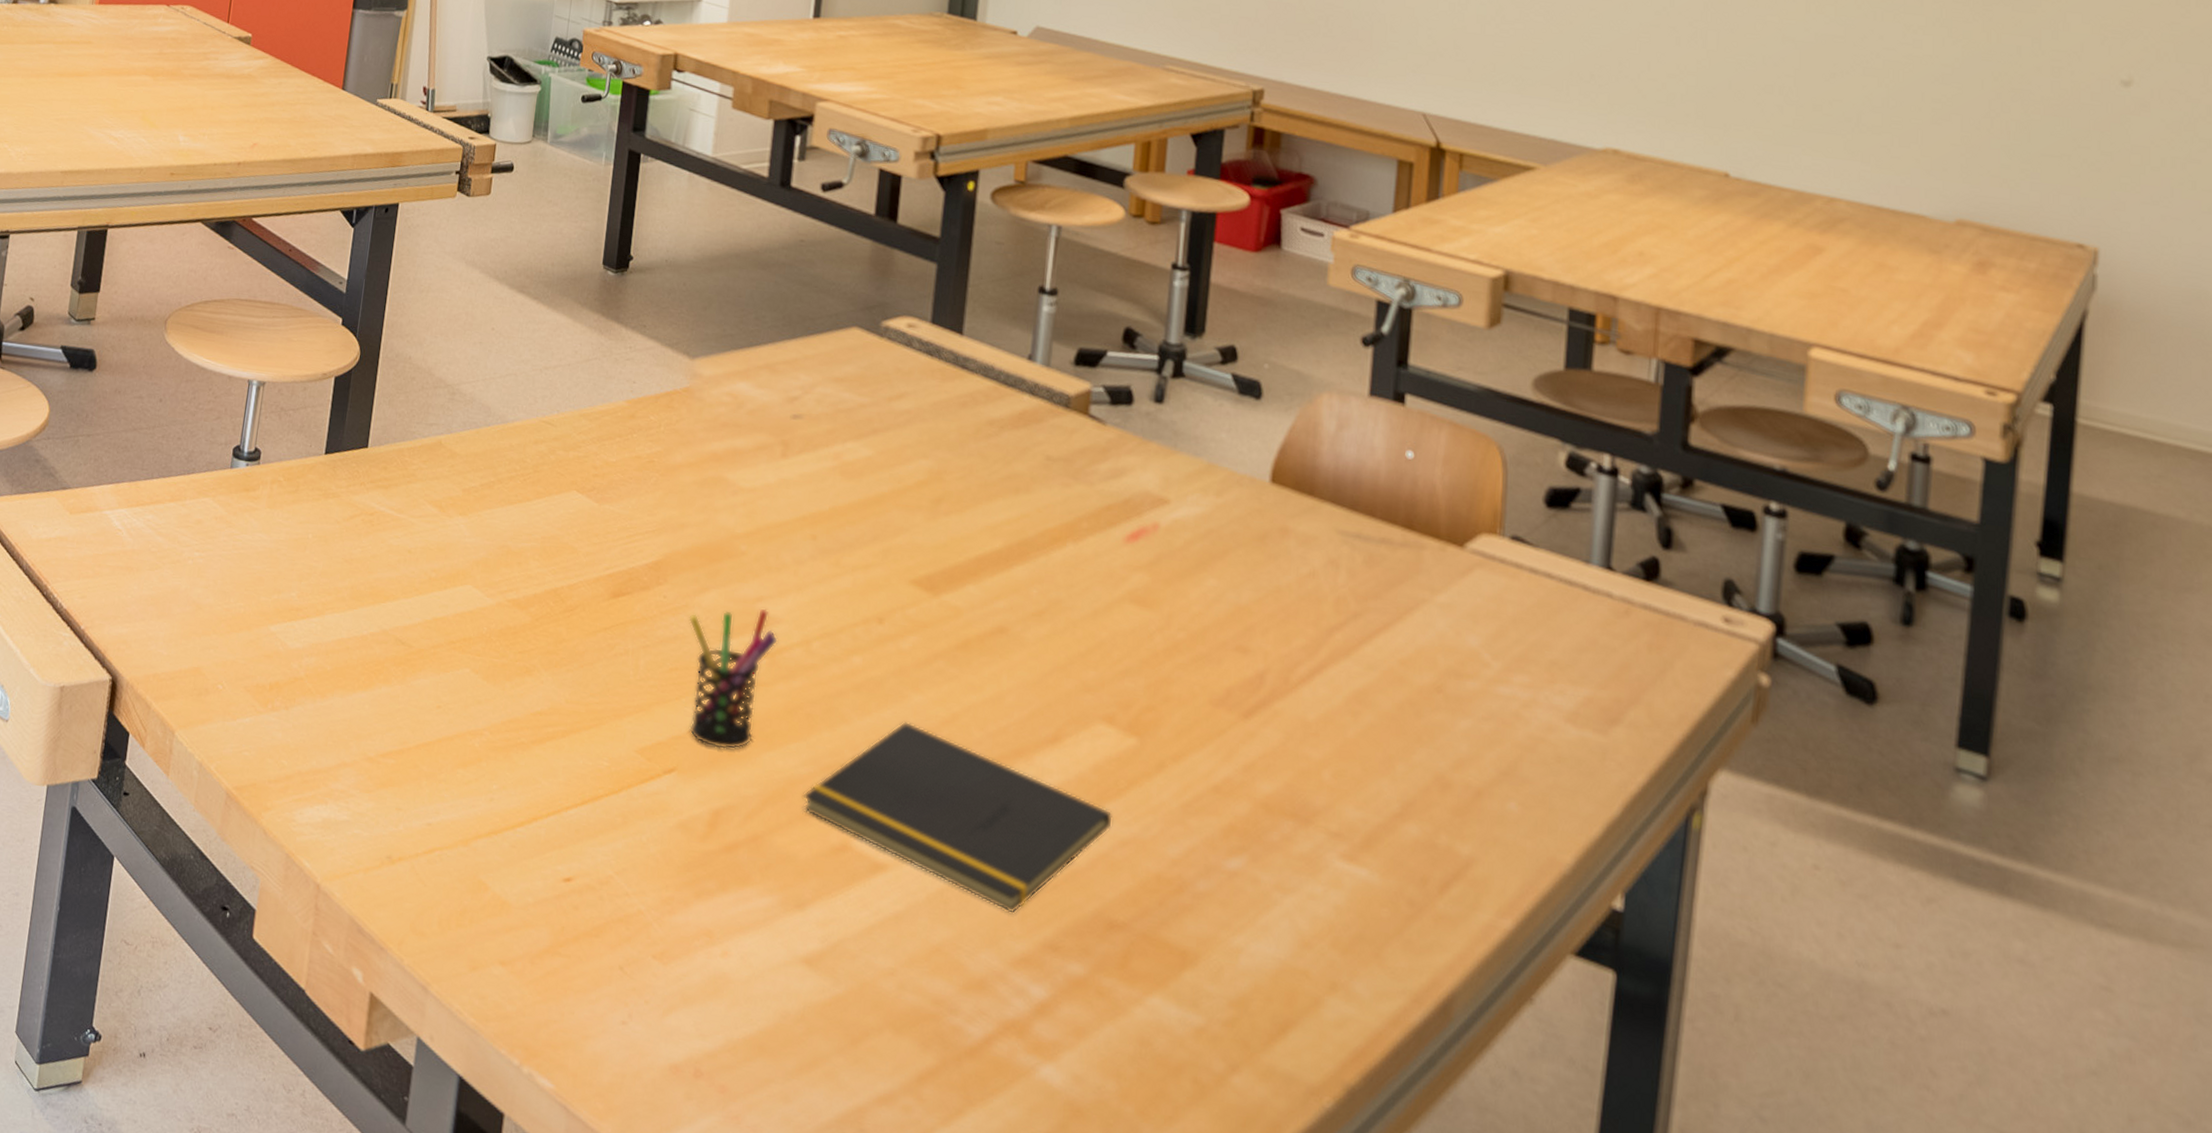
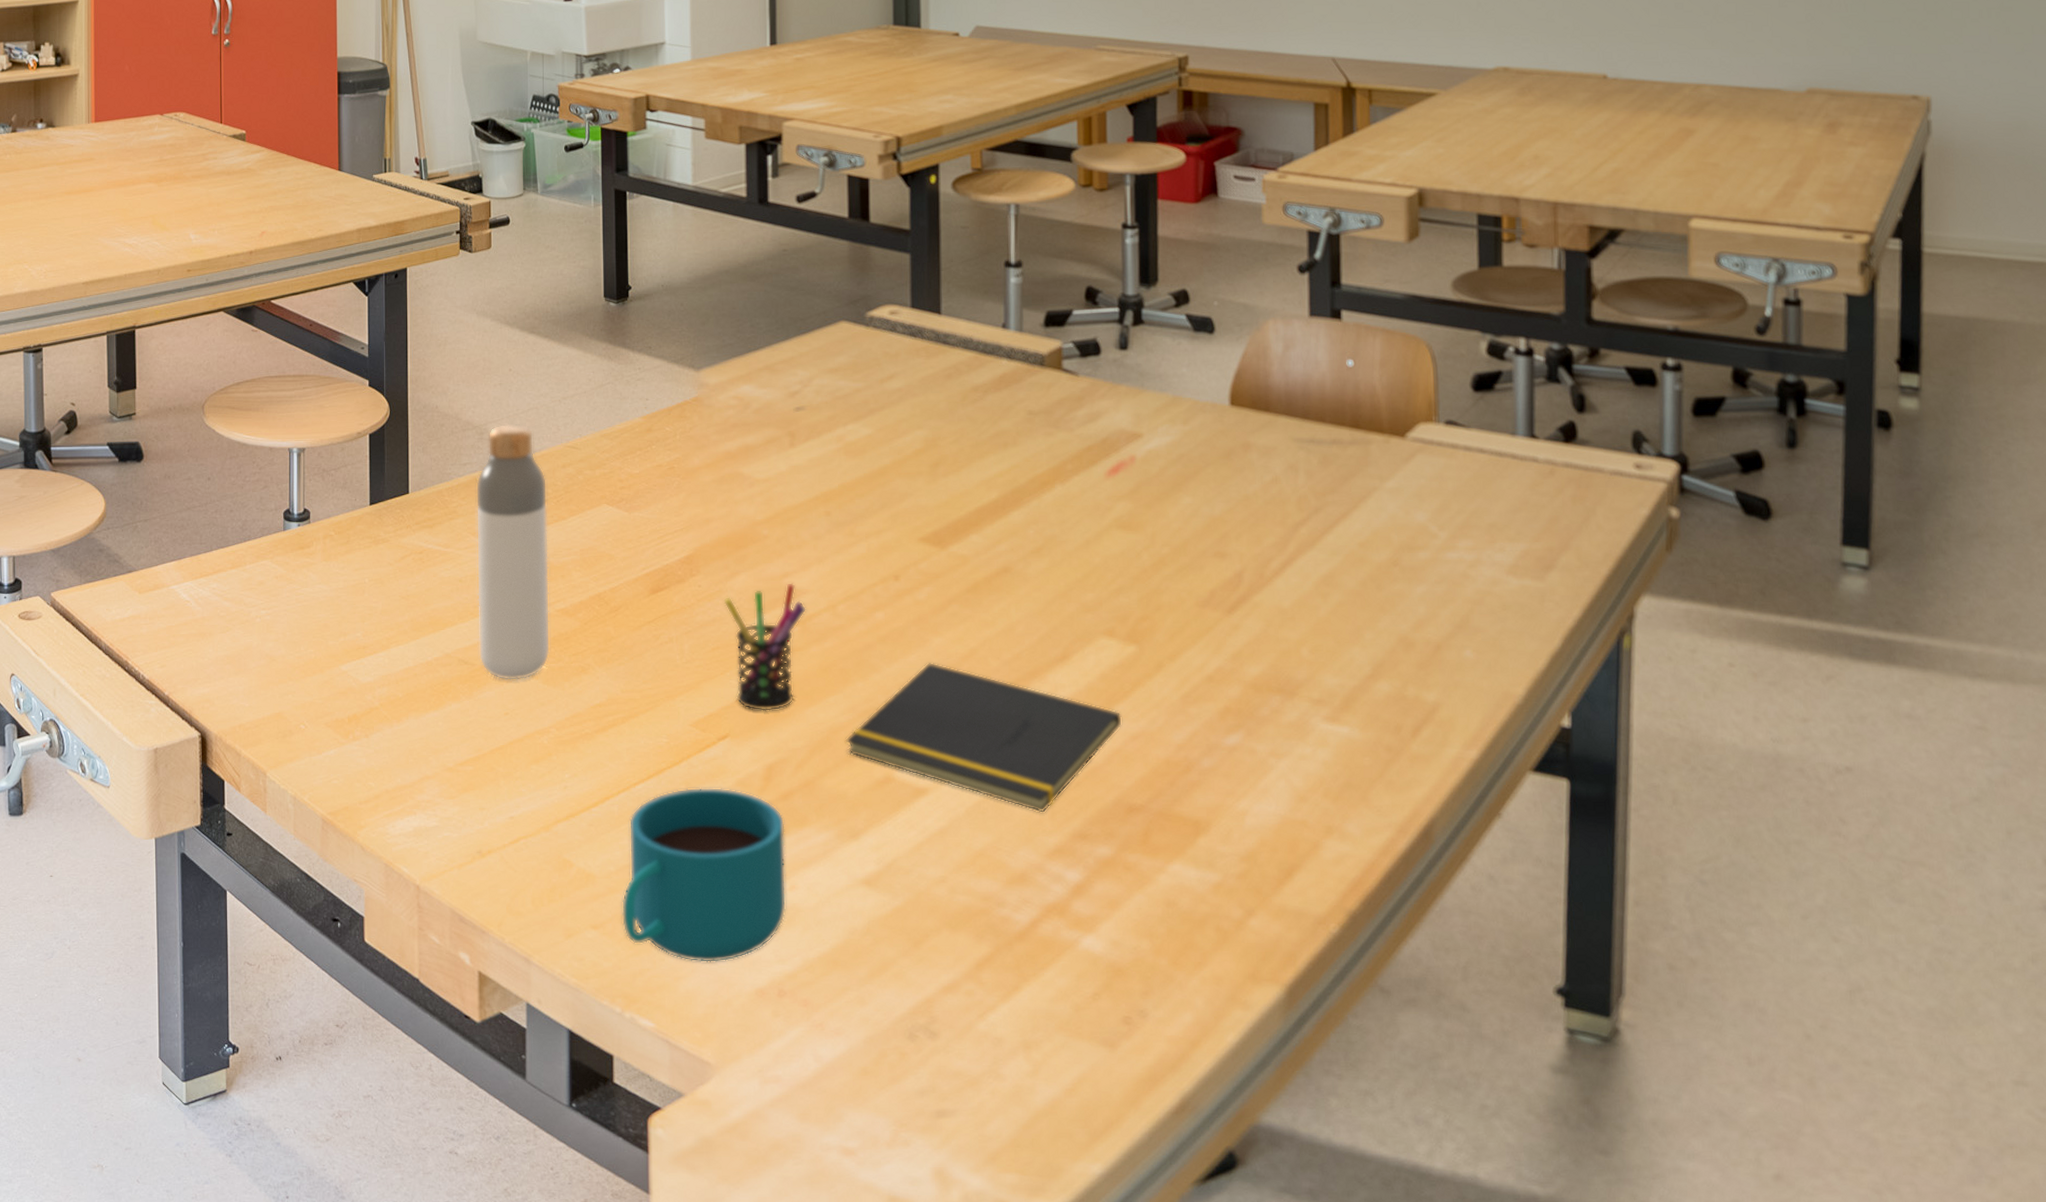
bottle: none [417,386,516,672] -> present [475,423,551,681]
cup: none [533,821,726,1027] -> present [621,787,787,963]

